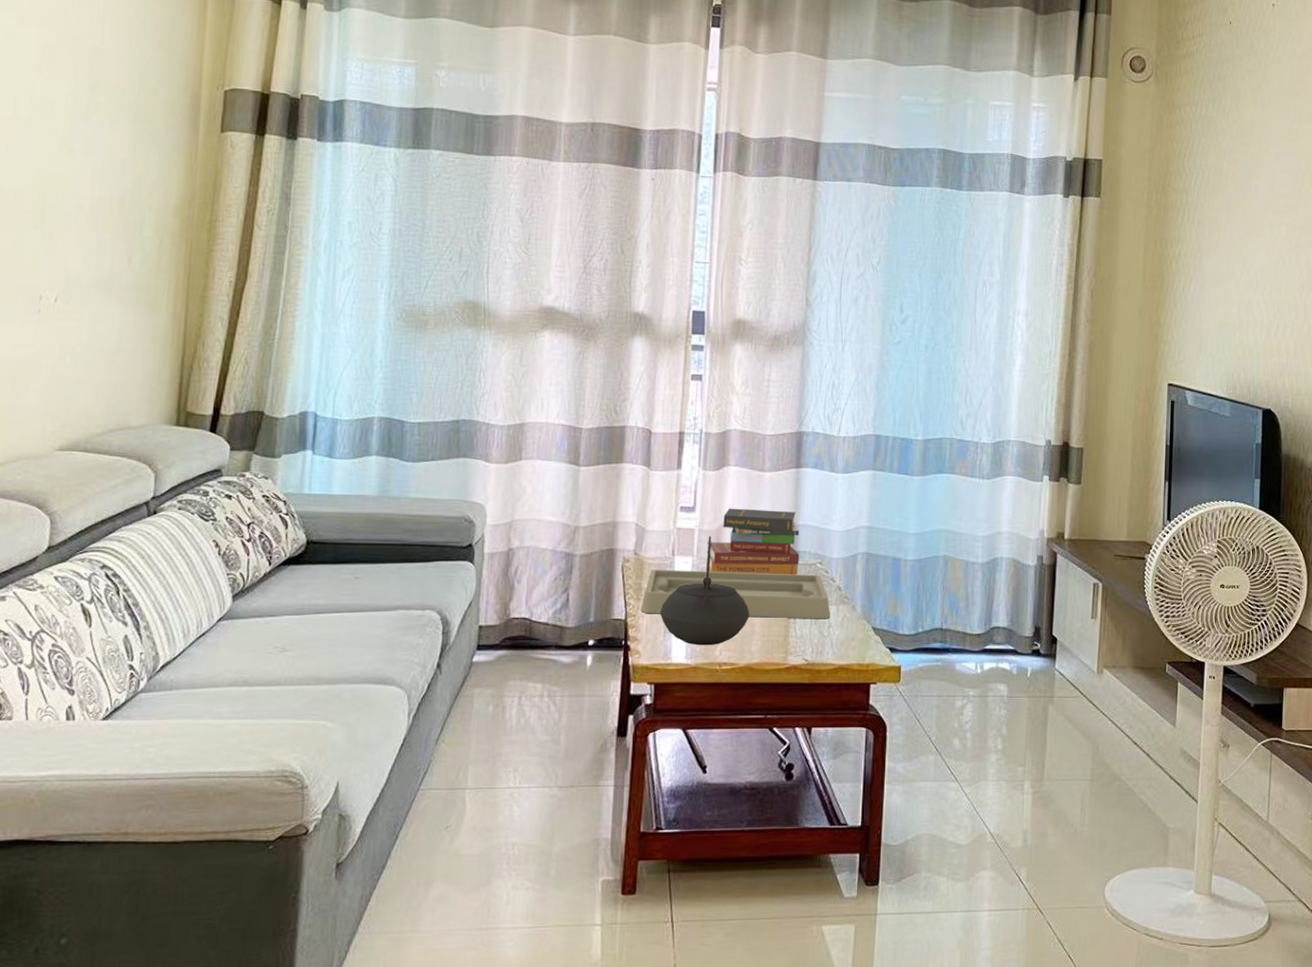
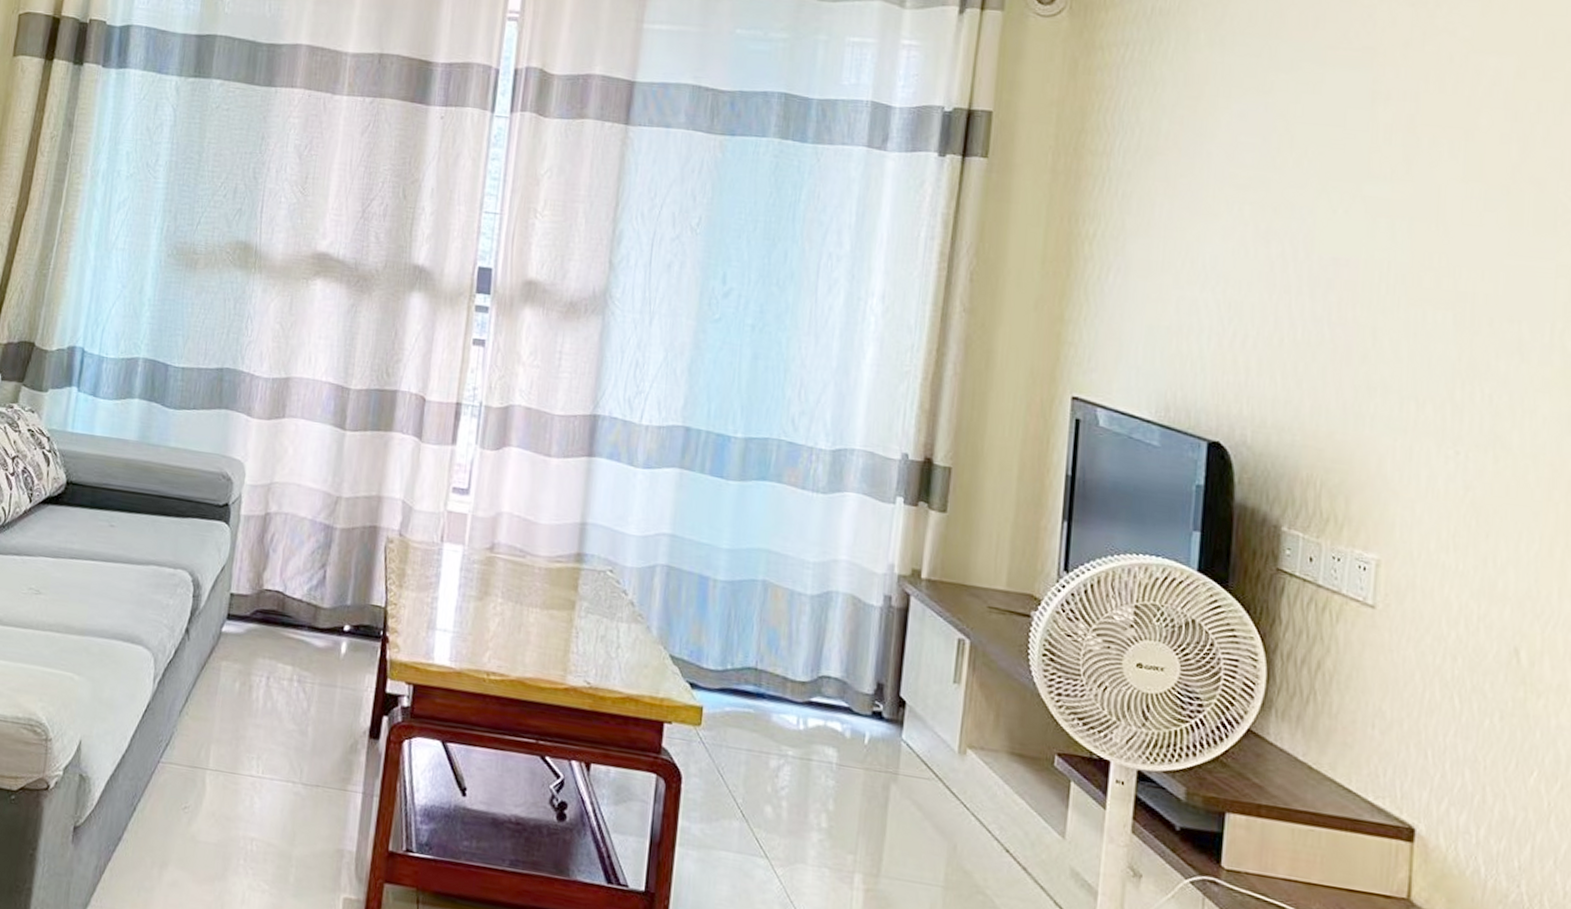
tray: present [640,570,830,619] -> none [402,555,620,638]
teapot: present [660,536,750,646] -> none [423,524,525,650]
books: present [706,508,800,575] -> none [479,494,588,582]

